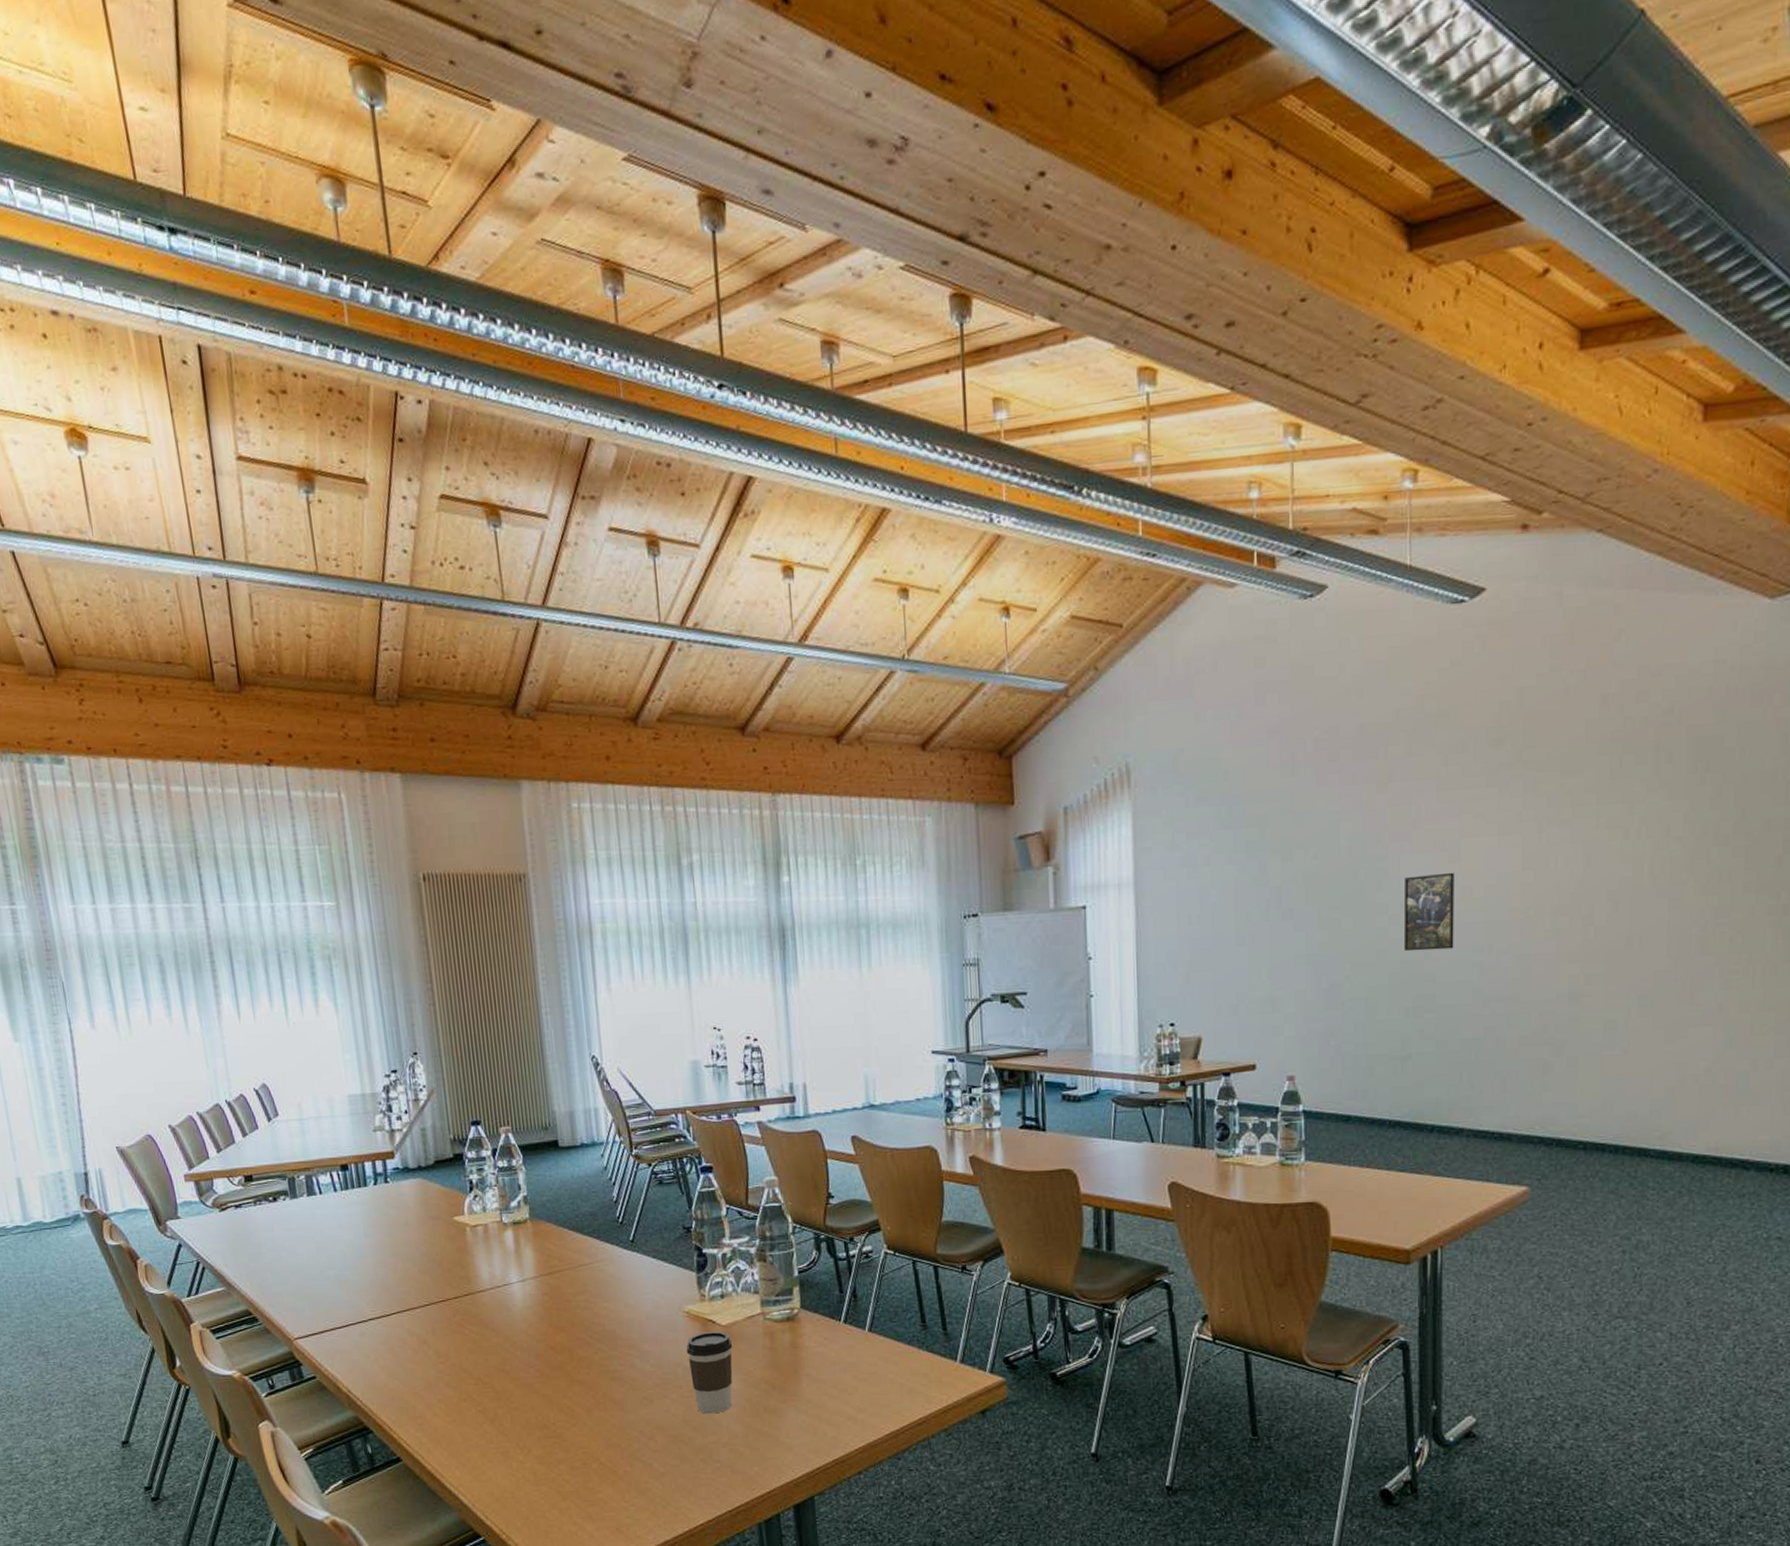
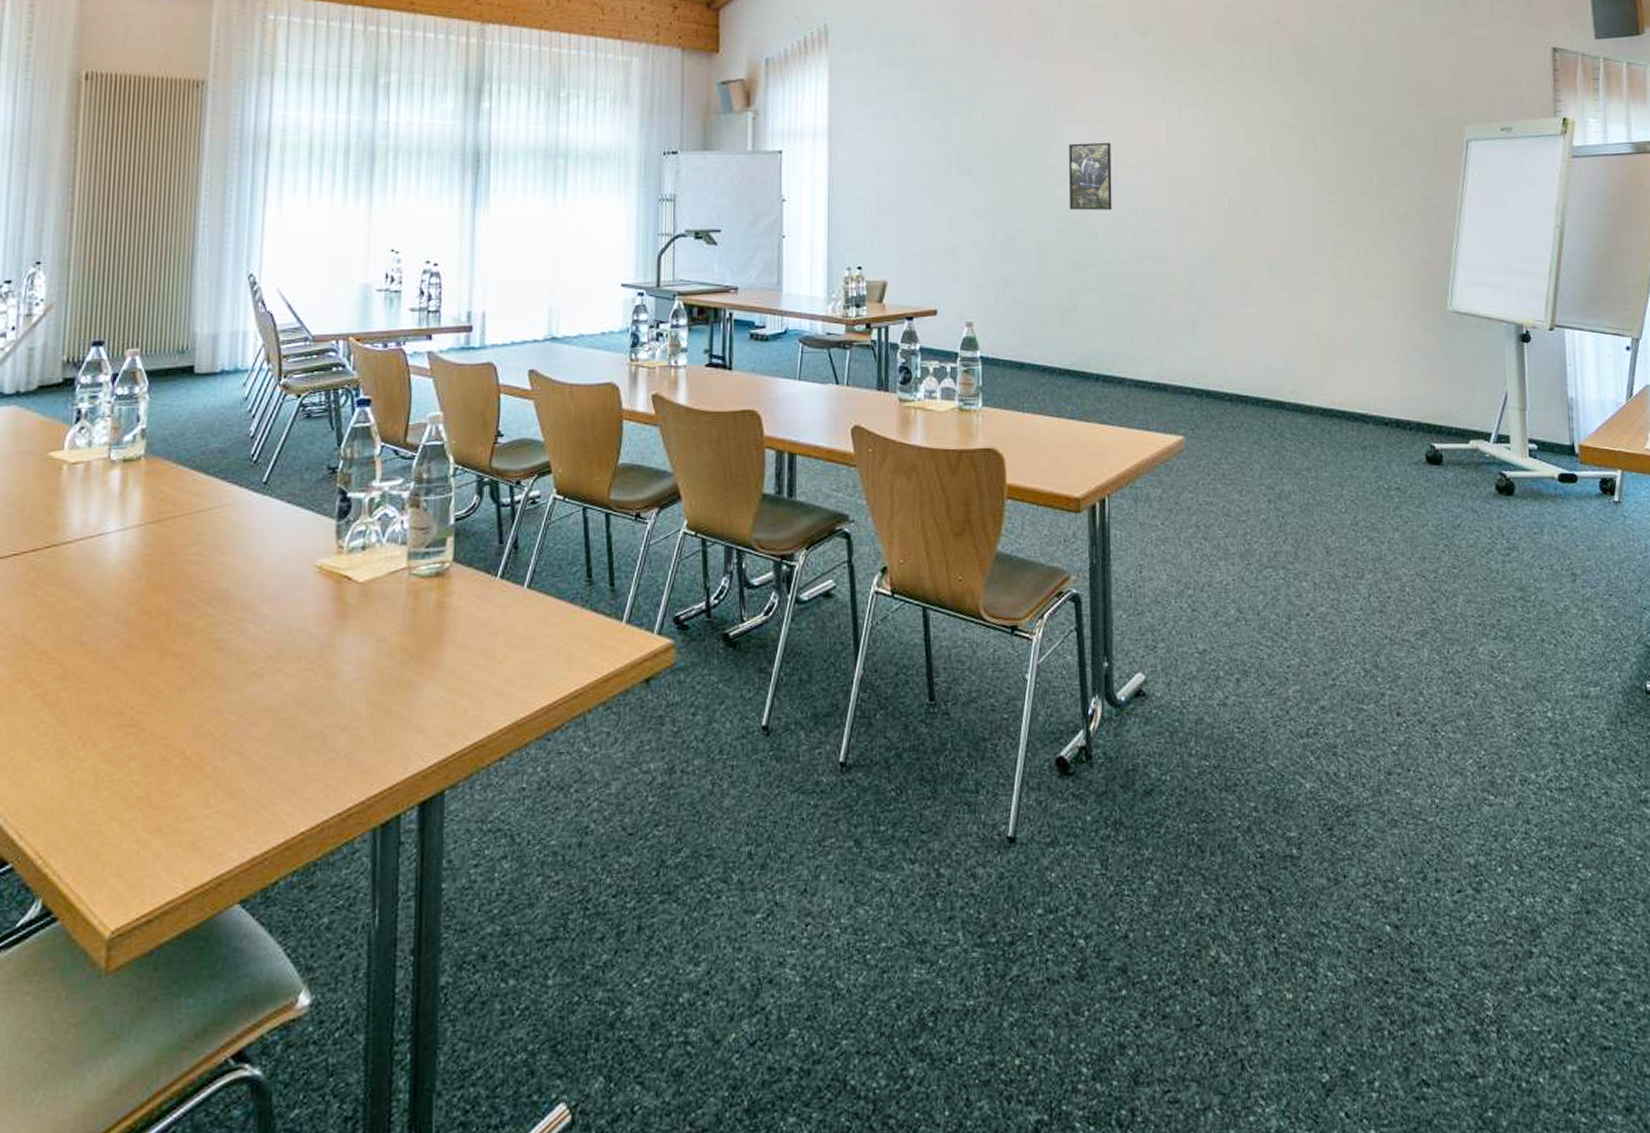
coffee cup: present [686,1331,733,1414] -> none [313,589,369,691]

